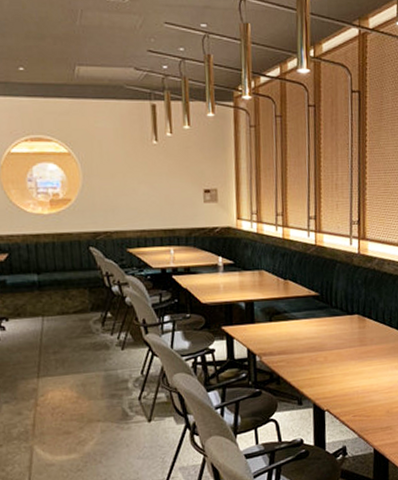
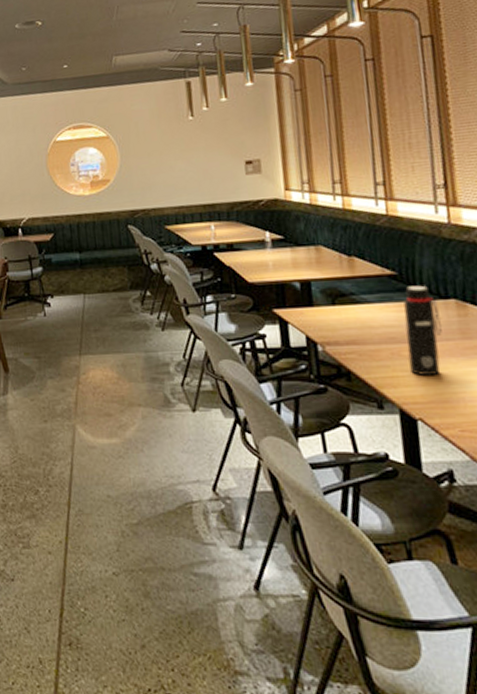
water bottle: none [322,304,347,377] -> present [403,285,442,377]

